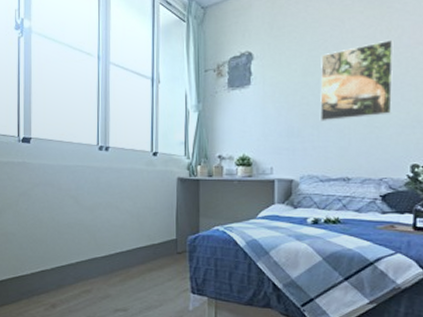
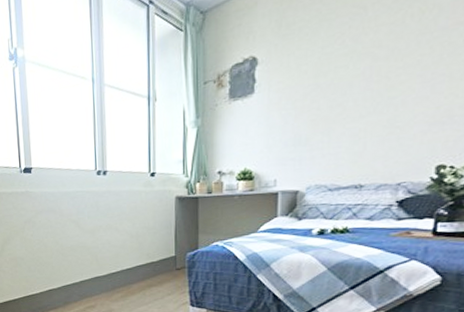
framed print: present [319,39,394,121] -> none [331,23,427,126]

